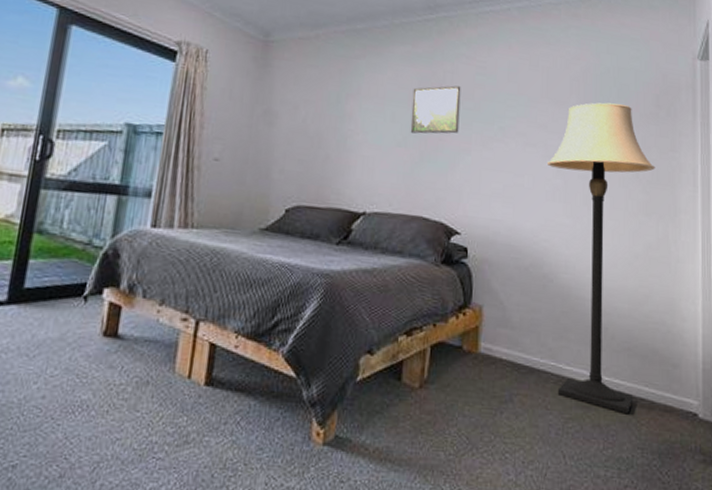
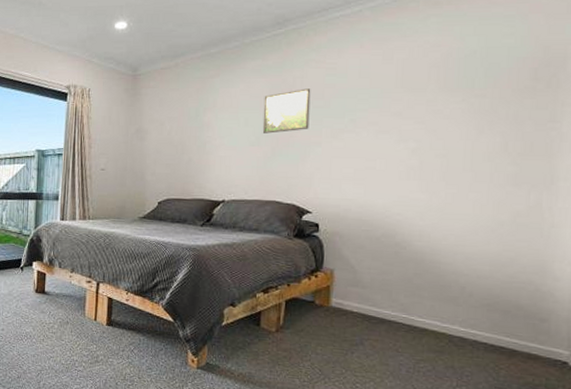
lamp: present [546,102,655,415] -> none [400,83,529,360]

